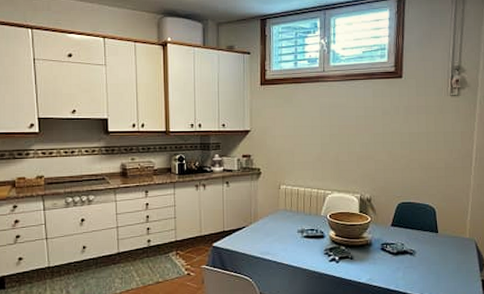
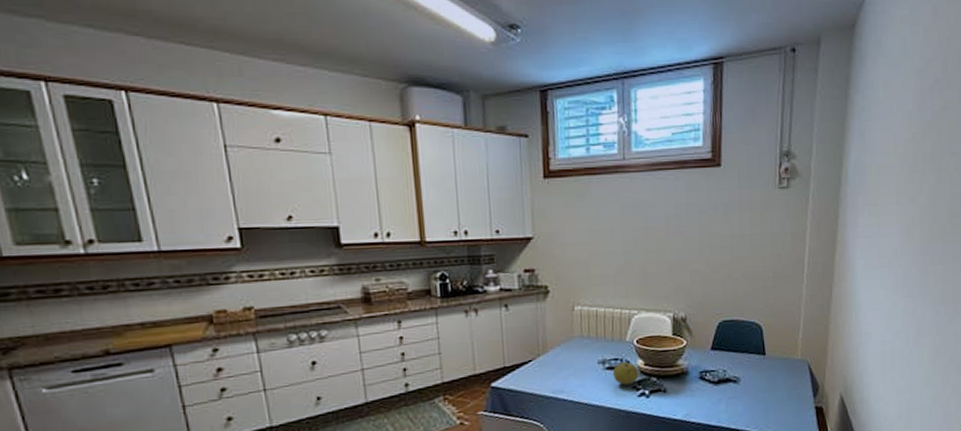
fruit: none [310,232,331,252] -> present [613,362,640,386]

